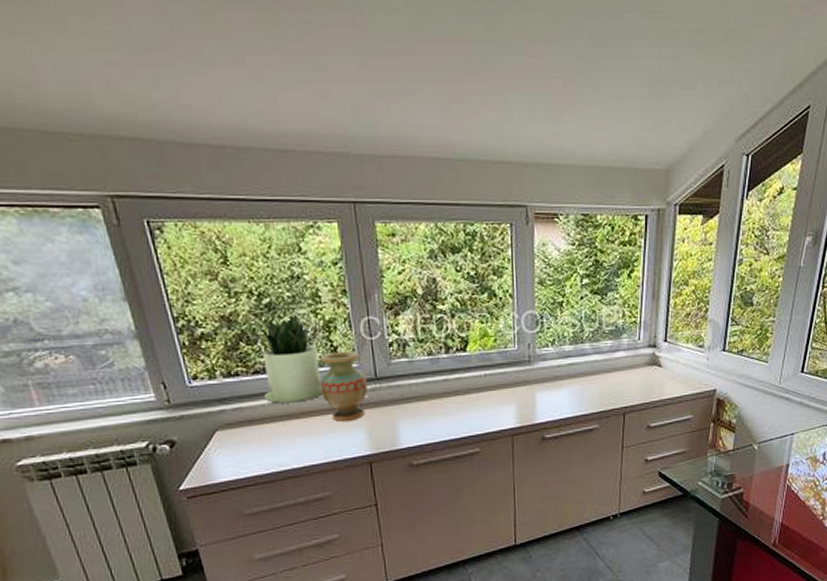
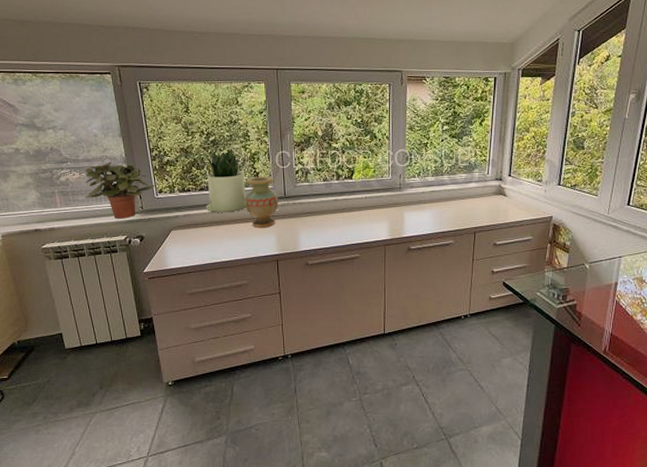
potted plant: none [74,337,186,419] -> present [84,161,155,219]

